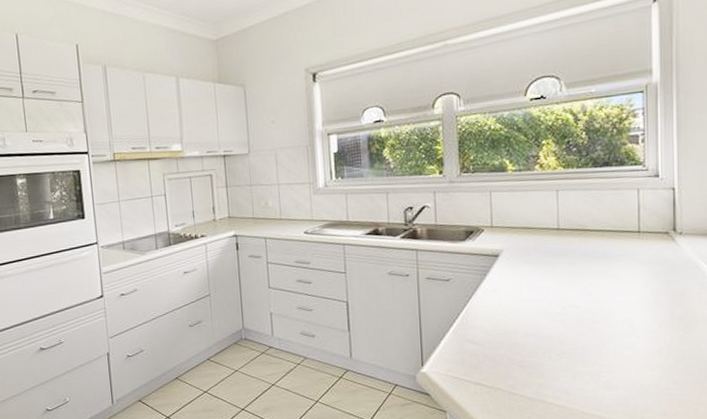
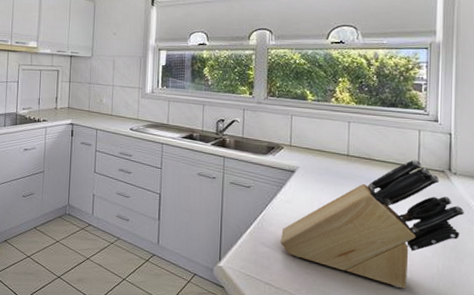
knife block: none [489,223,692,369] -> present [281,159,464,289]

